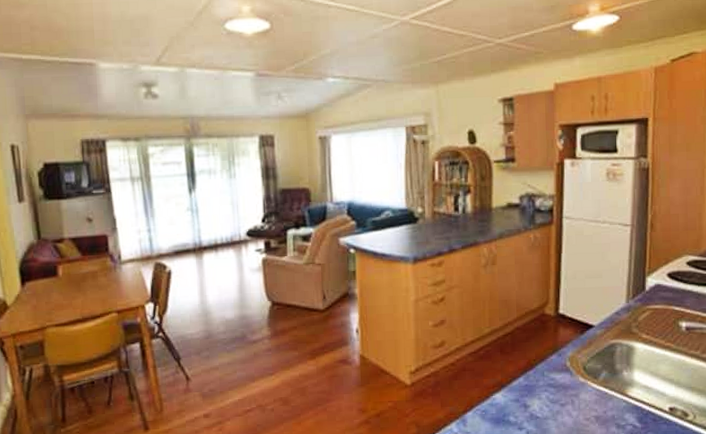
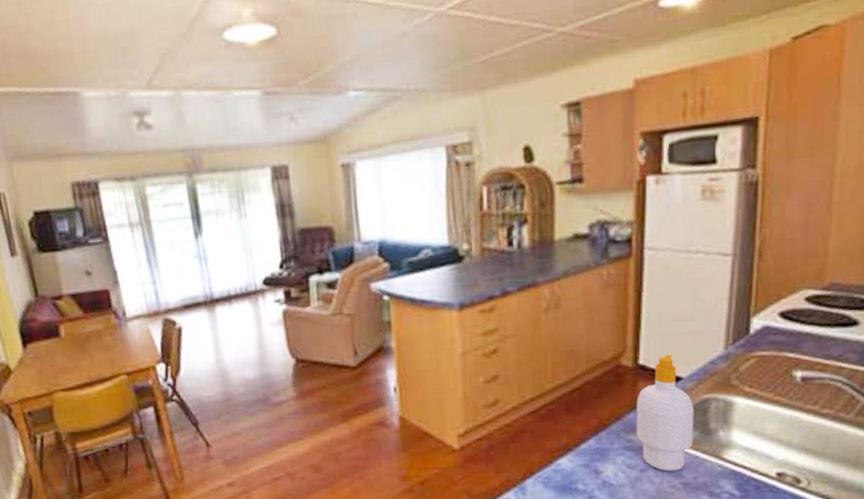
soap bottle: none [557,305,604,406] -> present [636,354,694,472]

